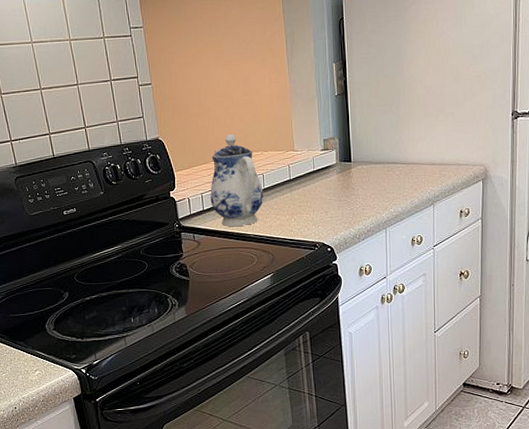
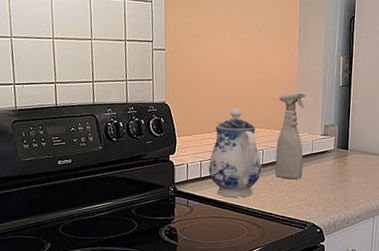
spray bottle: none [273,108,306,201] -> present [275,92,306,179]

